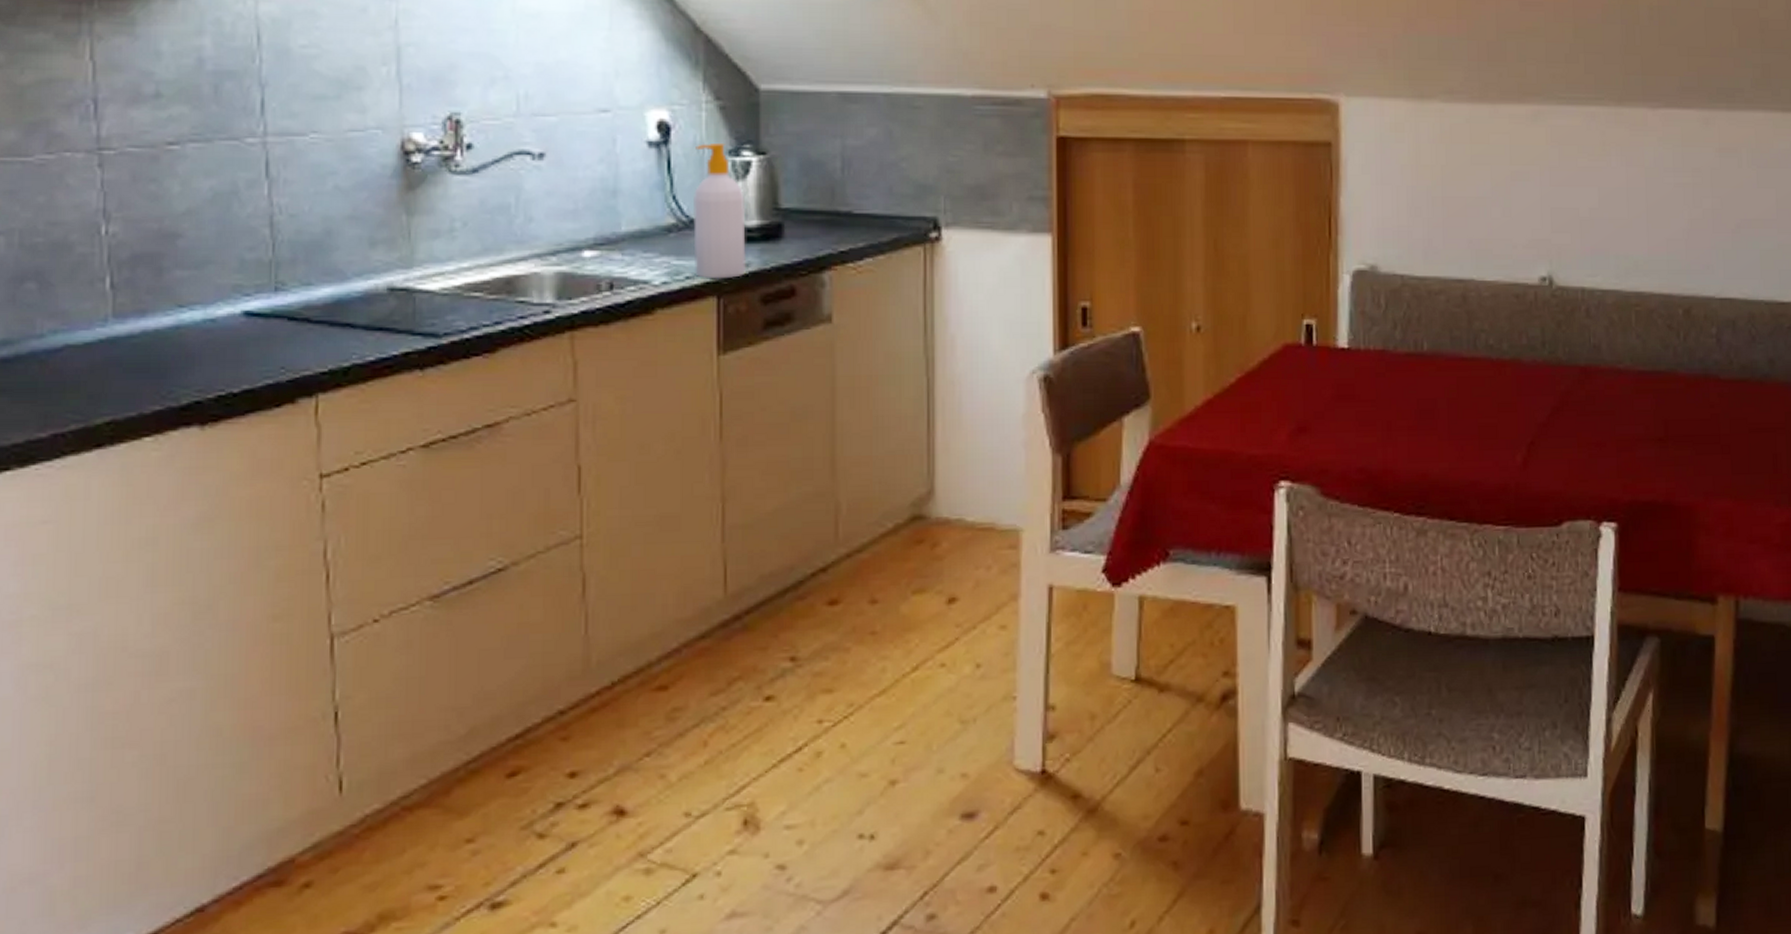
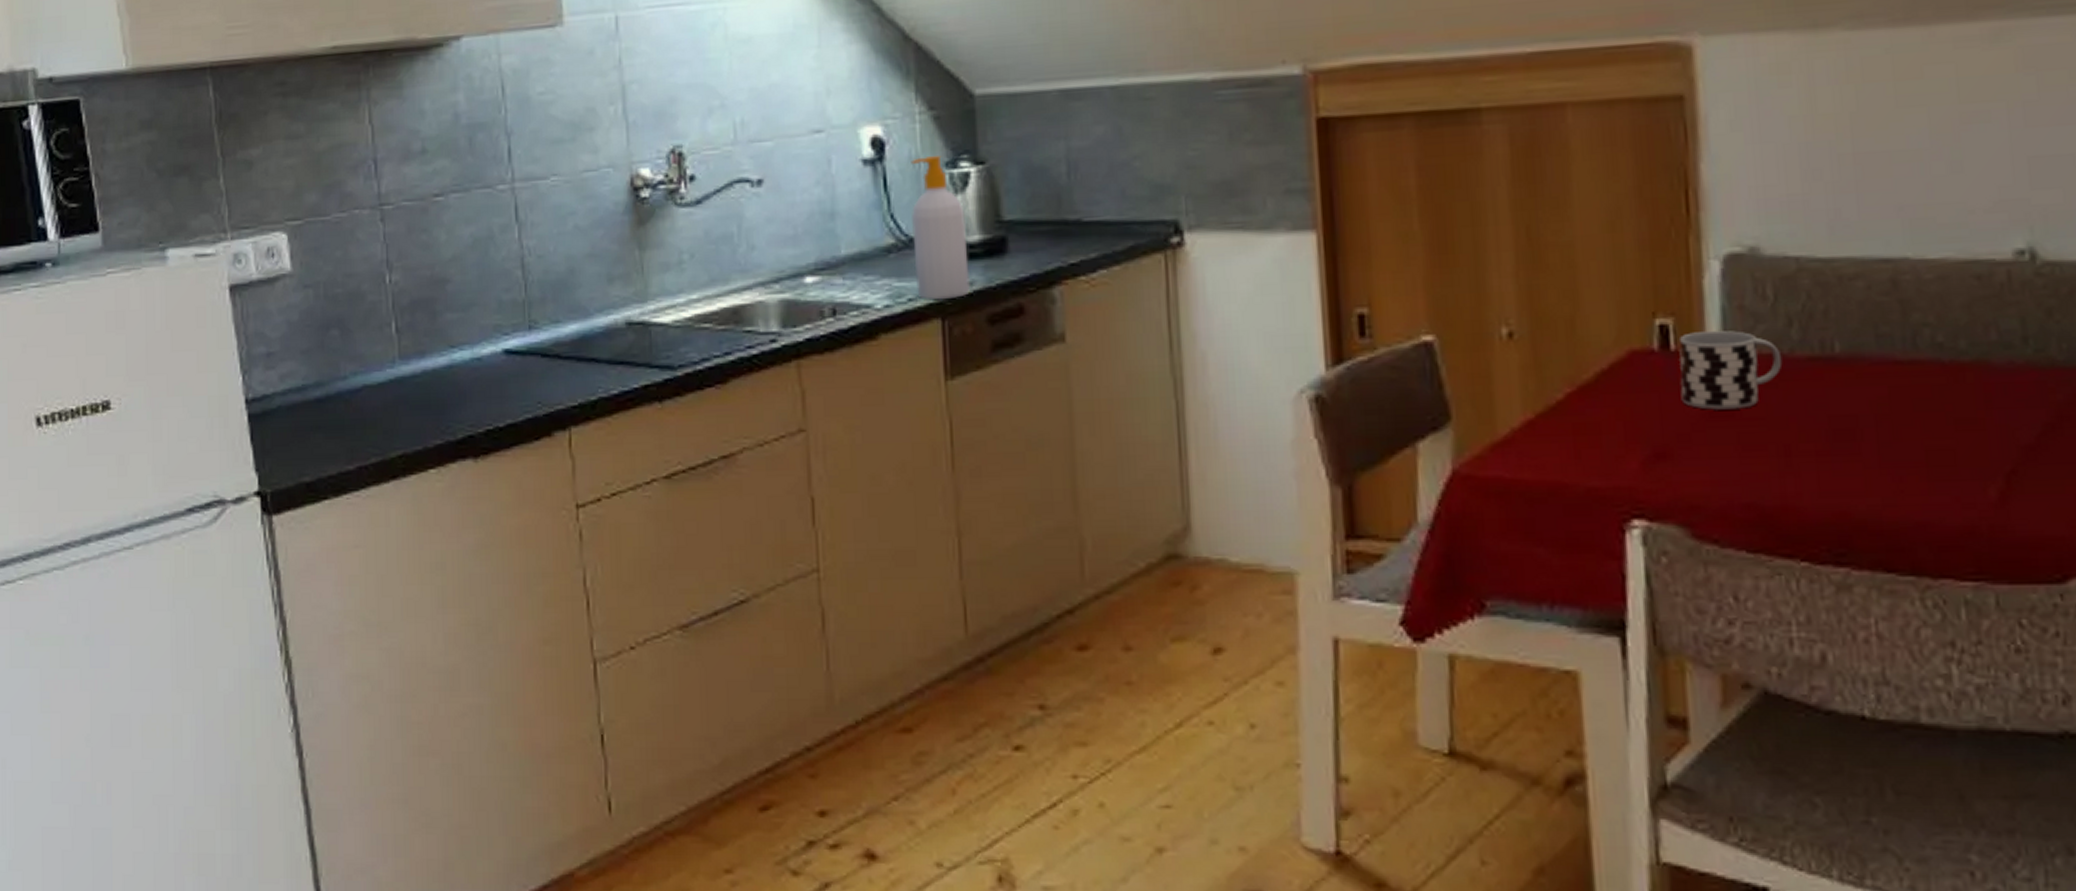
cup: none [1318,331,1389,393] -> present [1678,331,1783,410]

